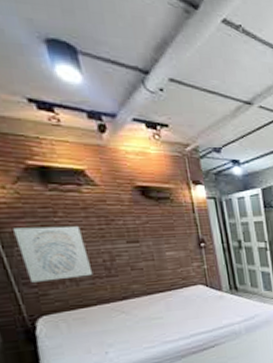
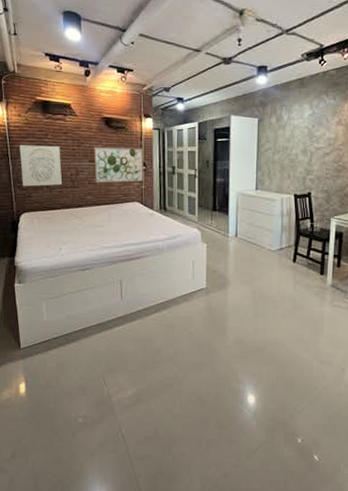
wall art: none [130,221,205,268] -> present [93,146,144,183]

